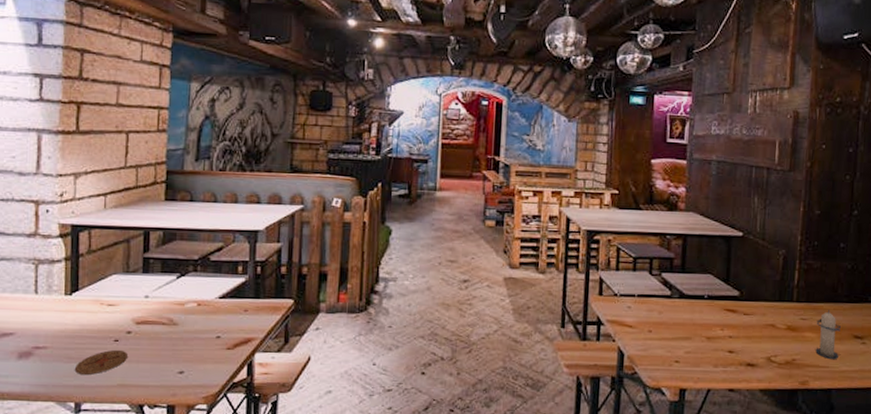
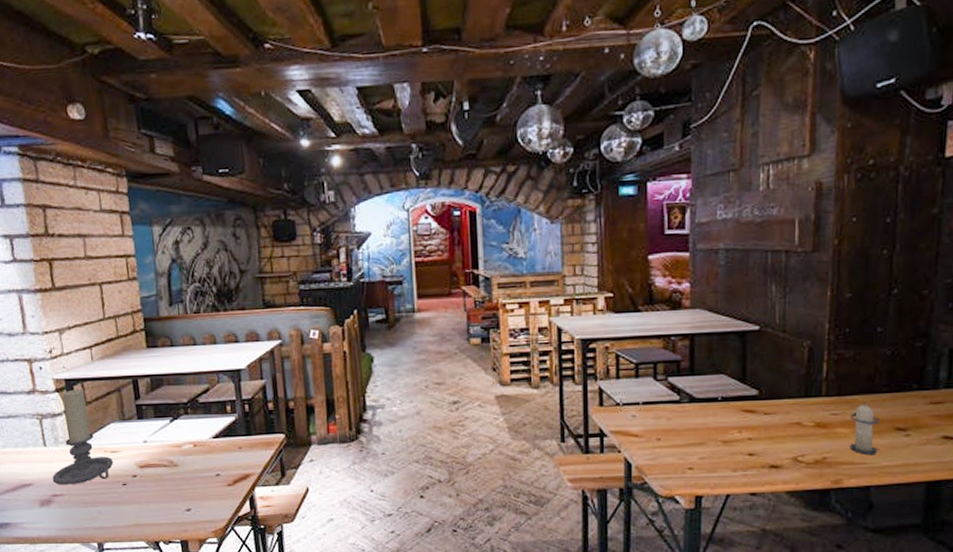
candle holder: none [37,236,109,337] -> present [52,389,114,485]
coaster: present [75,349,128,375] -> none [92,492,137,517]

